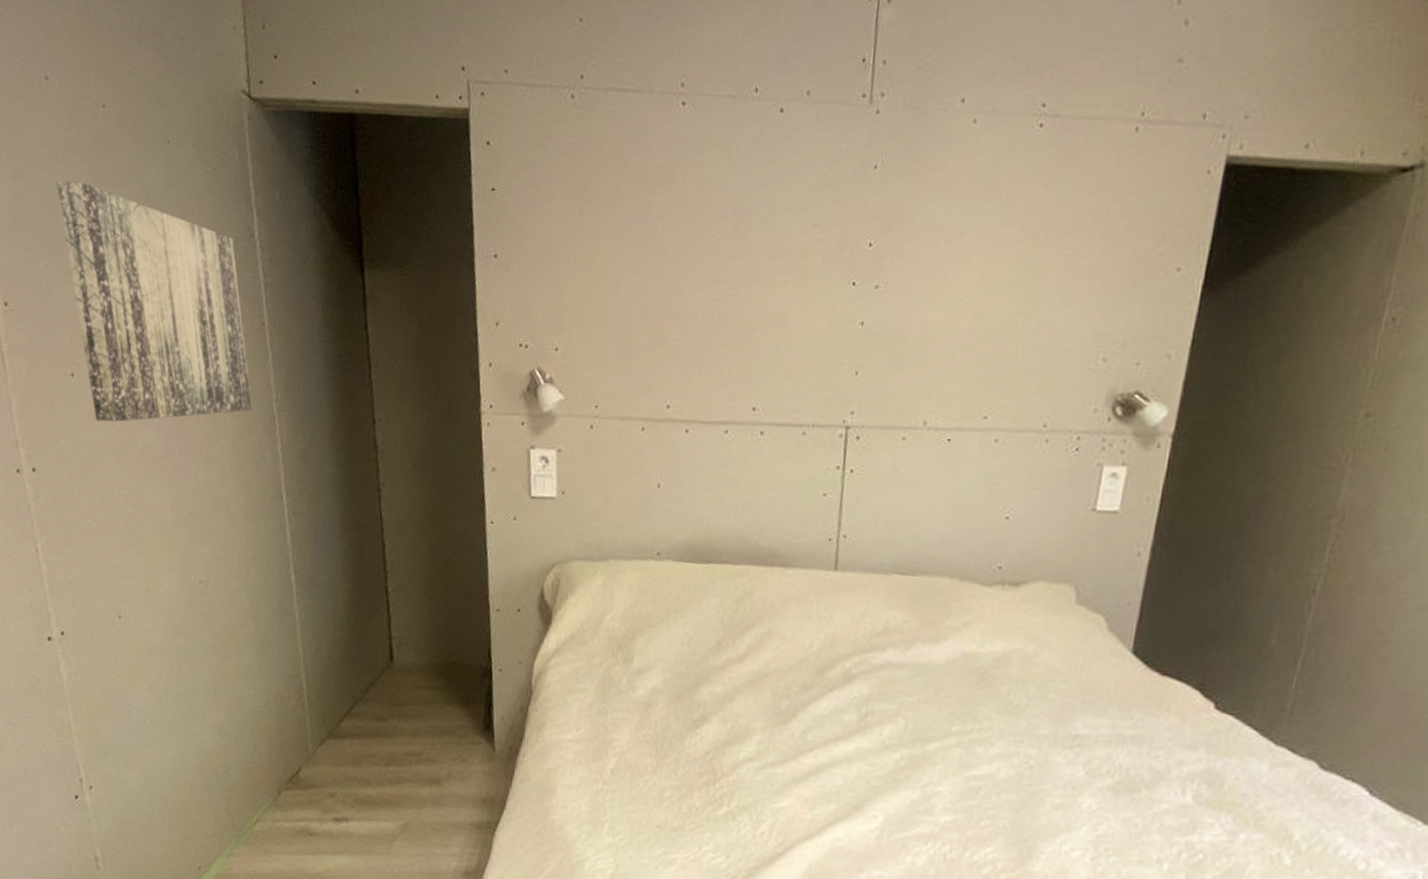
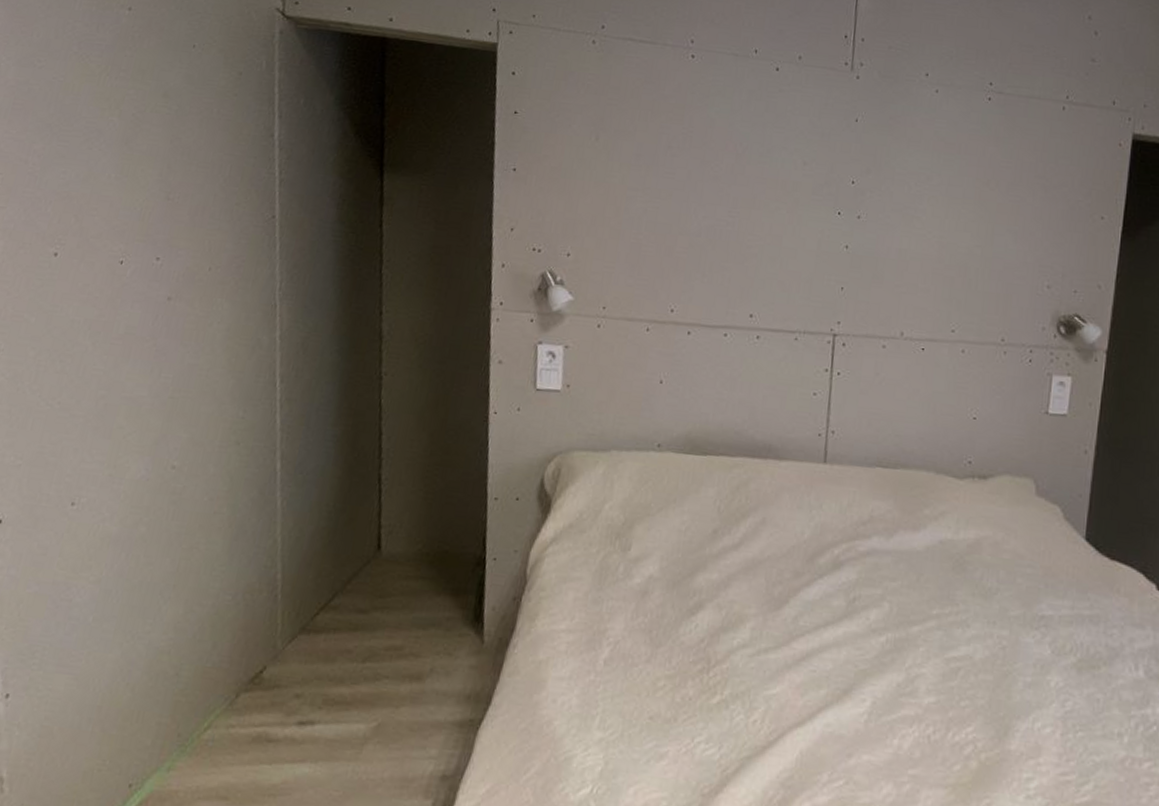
wall art: present [56,180,253,422] -> none [66,71,254,303]

